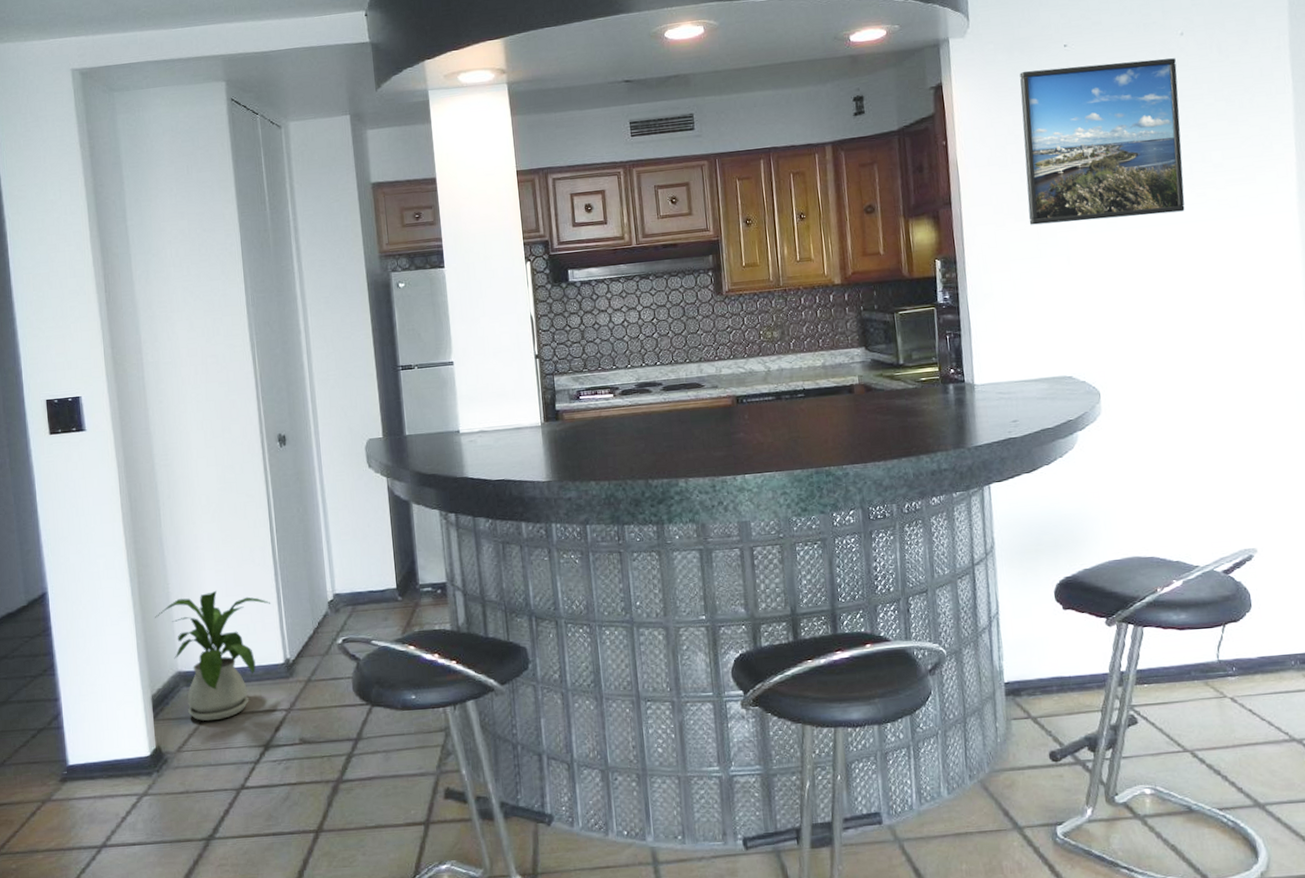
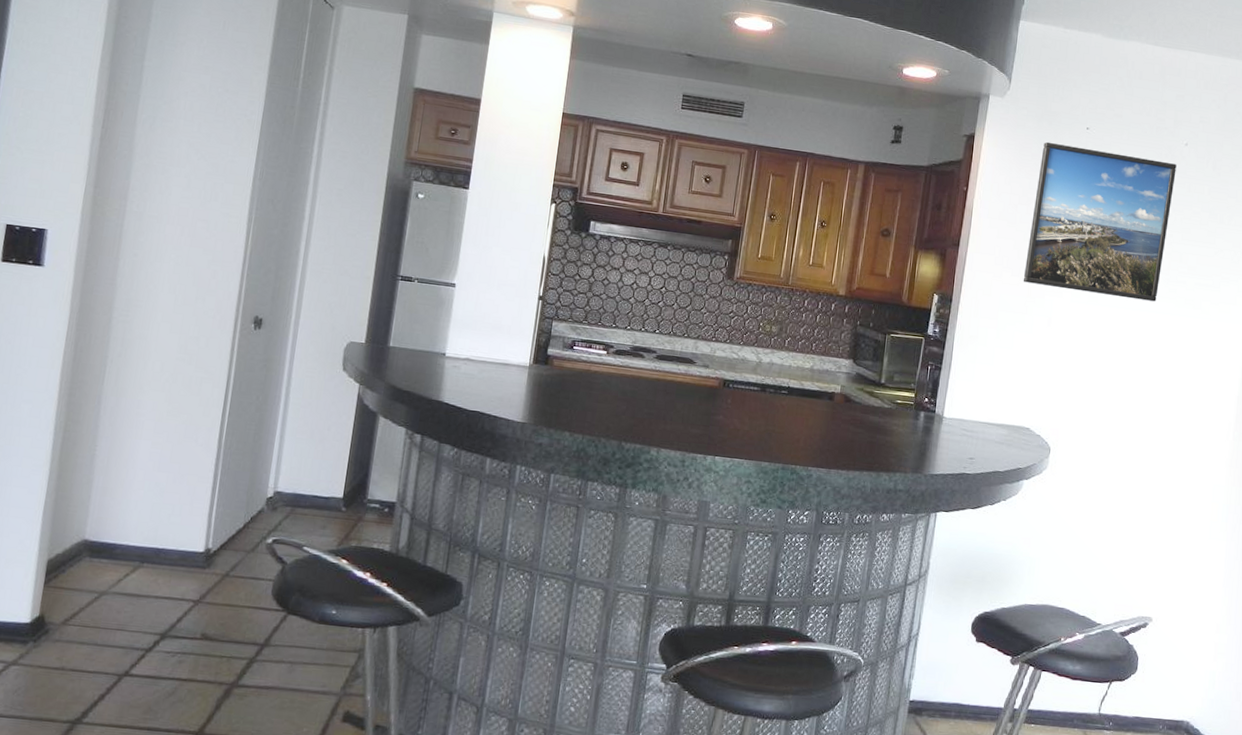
house plant: present [155,590,270,721] -> none [72,462,204,599]

